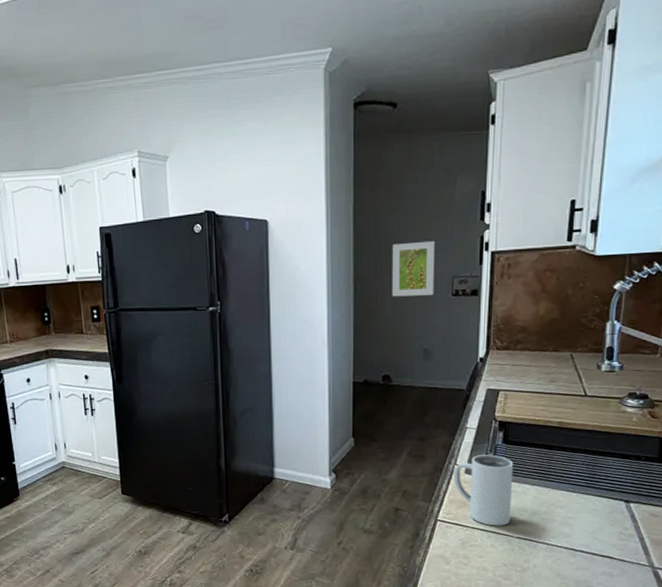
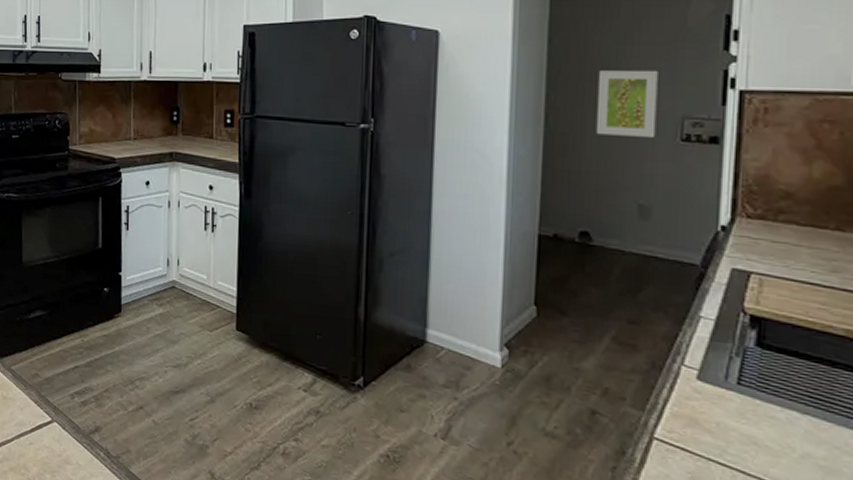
mug: present [454,454,514,526] -> none [679,357,773,465]

